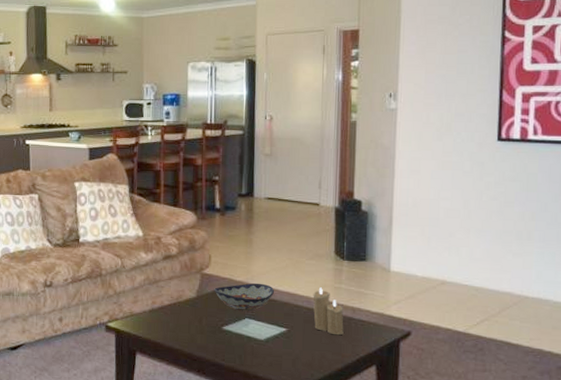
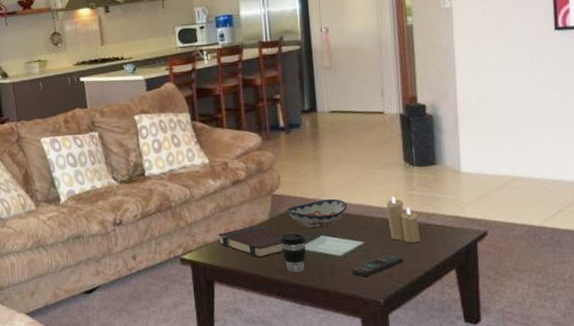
book: none [144,301,212,334] -> present [217,225,287,259]
coffee cup: none [205,313,231,351] -> present [280,233,306,272]
remote control: none [273,344,324,364] -> present [352,254,403,277]

